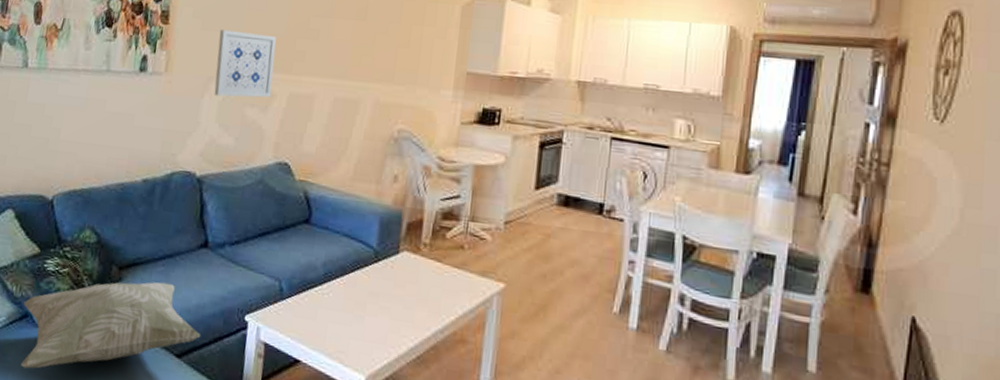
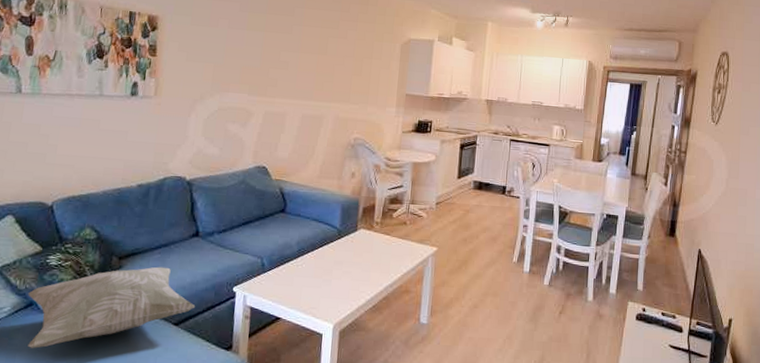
wall art: present [214,29,276,98] -> none [199,61,253,116]

